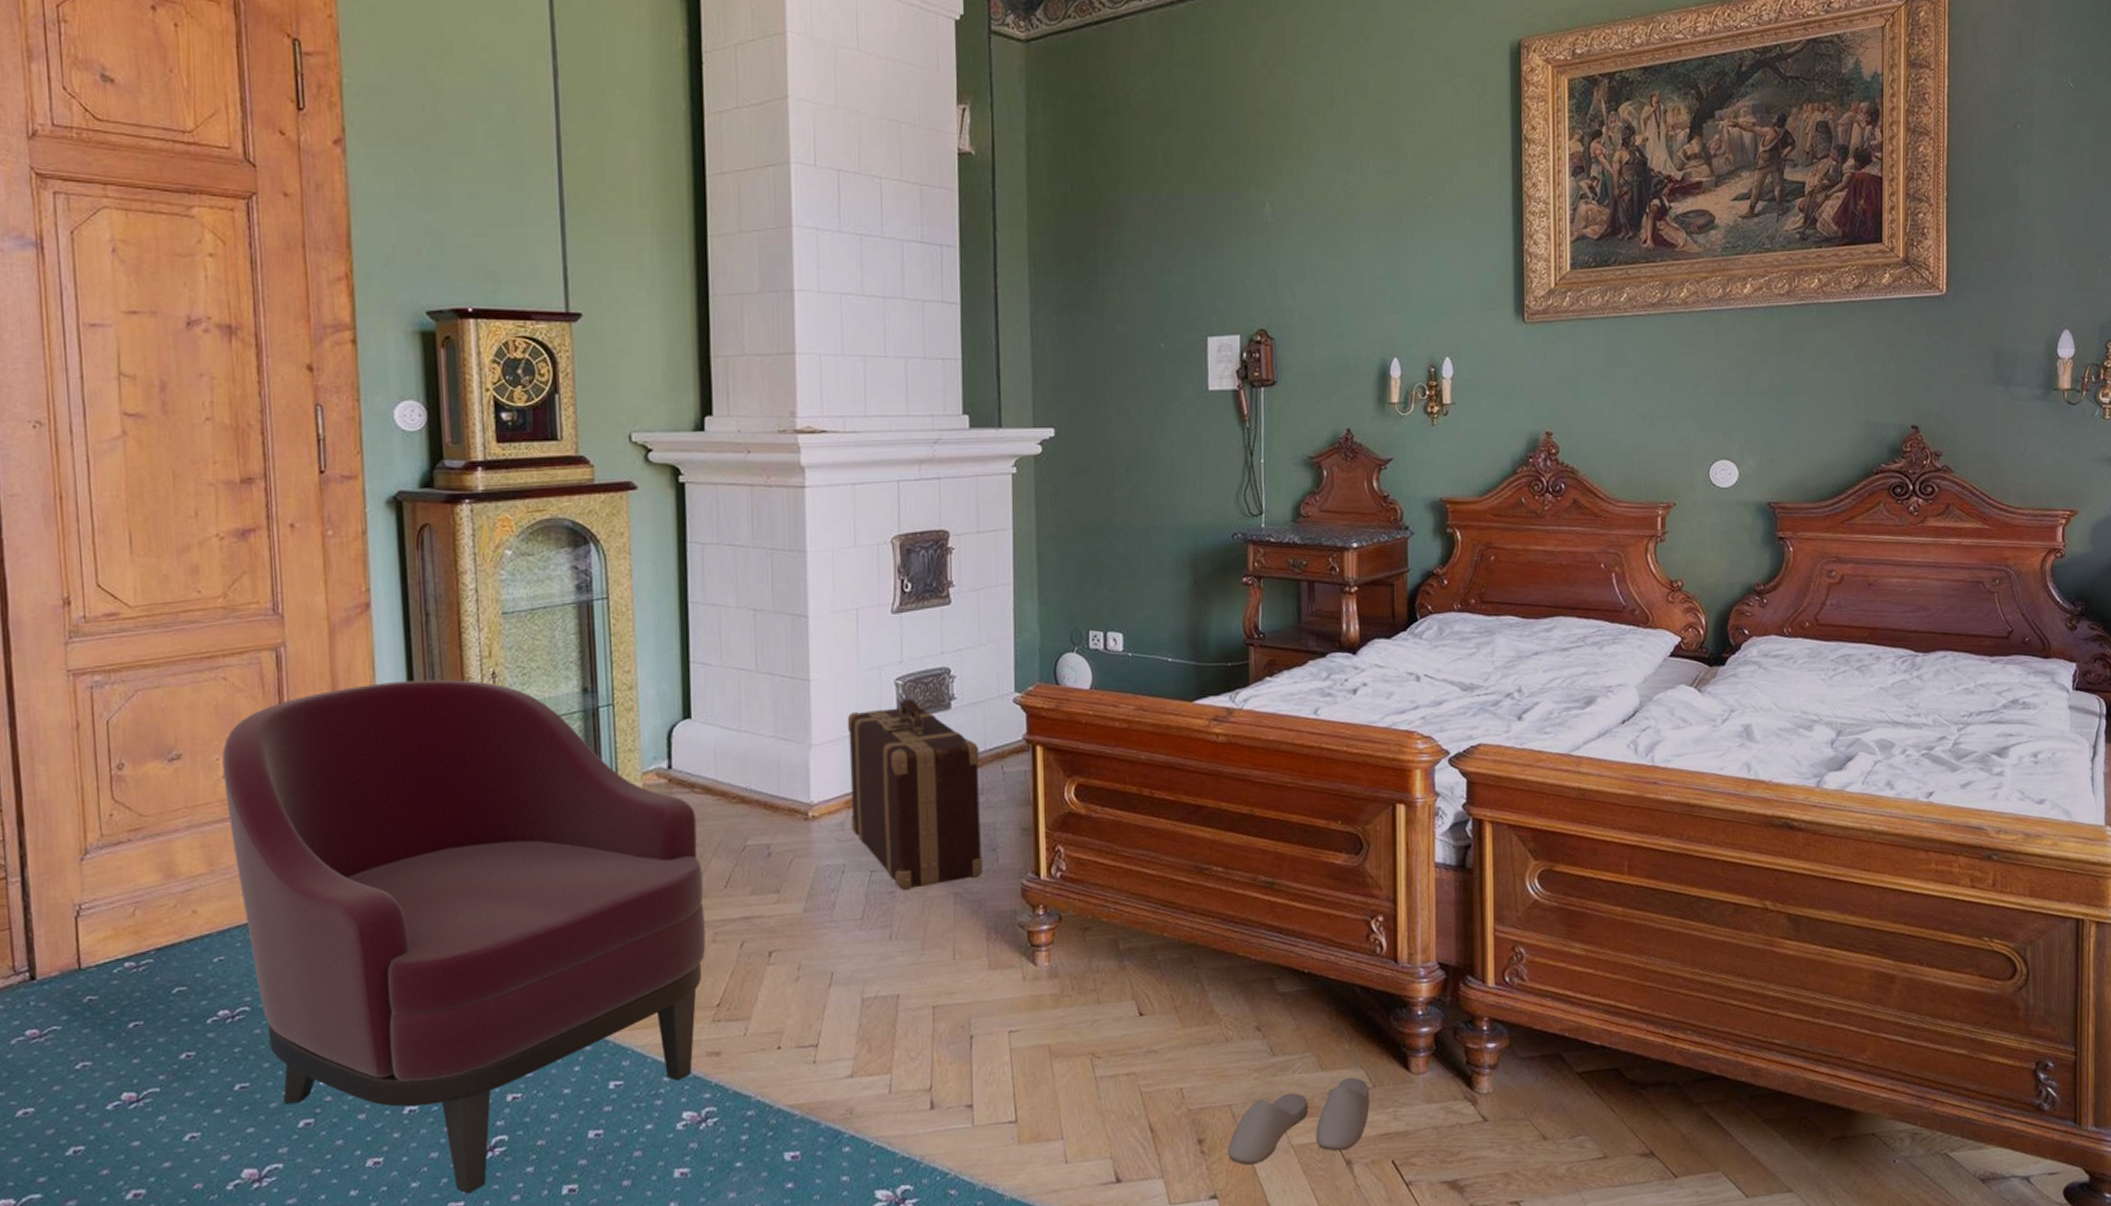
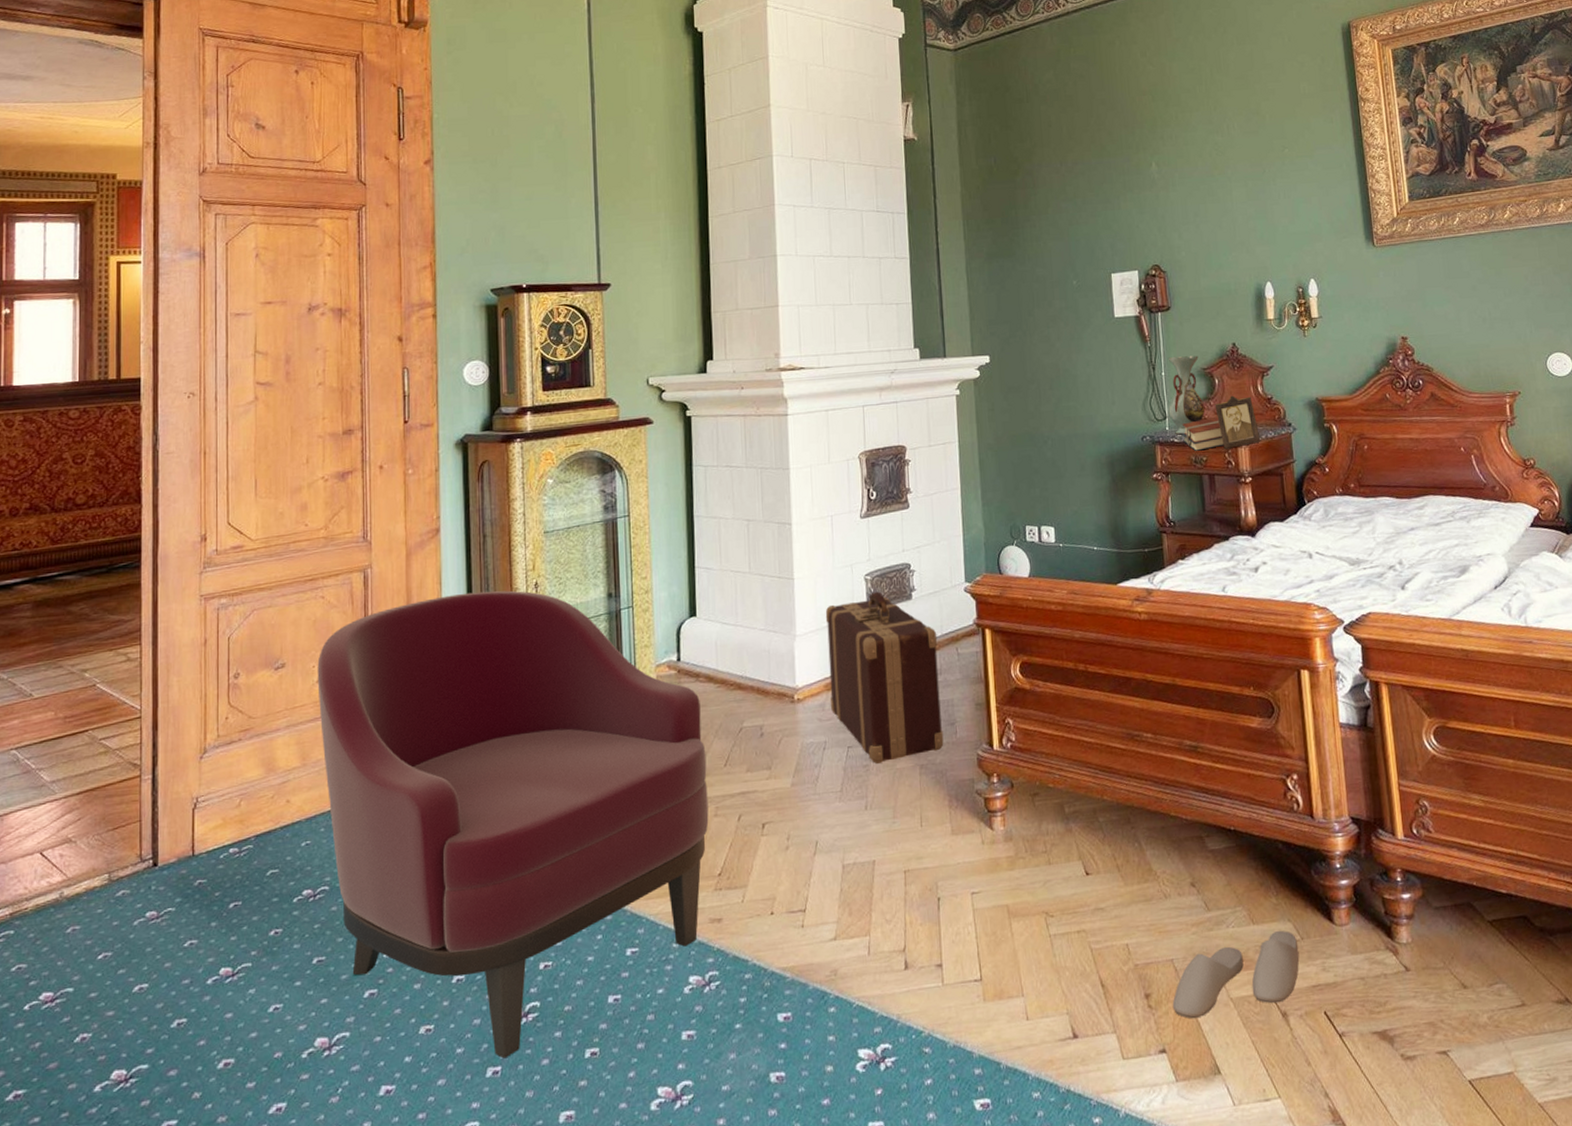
decorative vase: none [1265,440,1310,535] -> present [1167,355,1206,436]
books: none [1279,514,1328,553] -> present [1181,416,1224,451]
photo frame: none [1321,490,1372,552] -> present [1215,395,1261,449]

